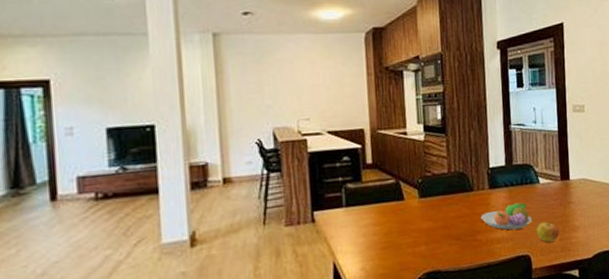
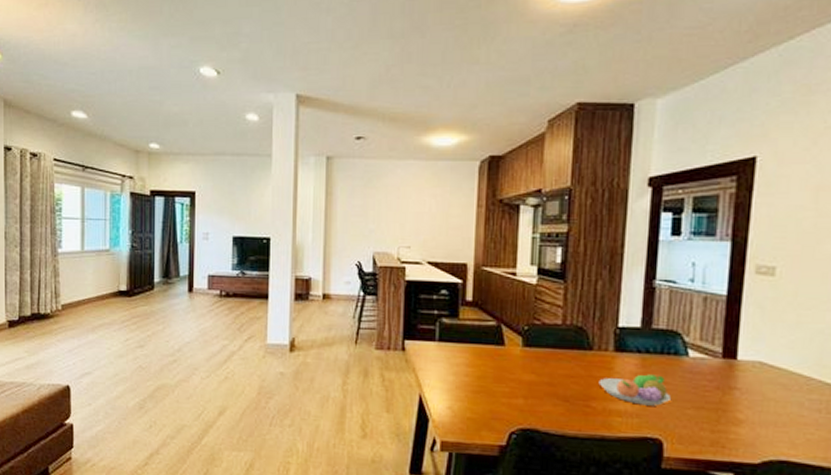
apple: present [537,221,560,243] -> none [676,404,711,431]

